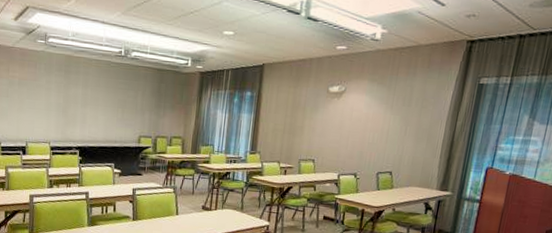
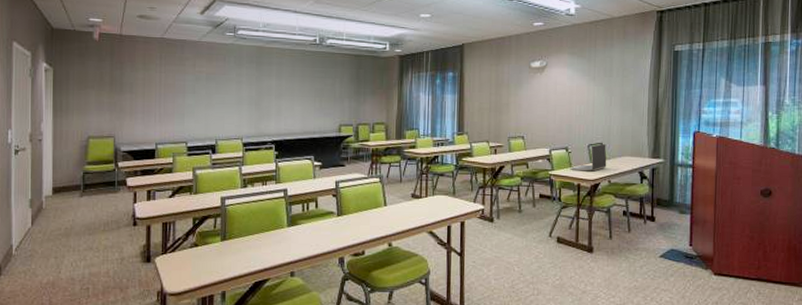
laptop computer: none [356,172,395,199] -> present [570,143,607,172]

